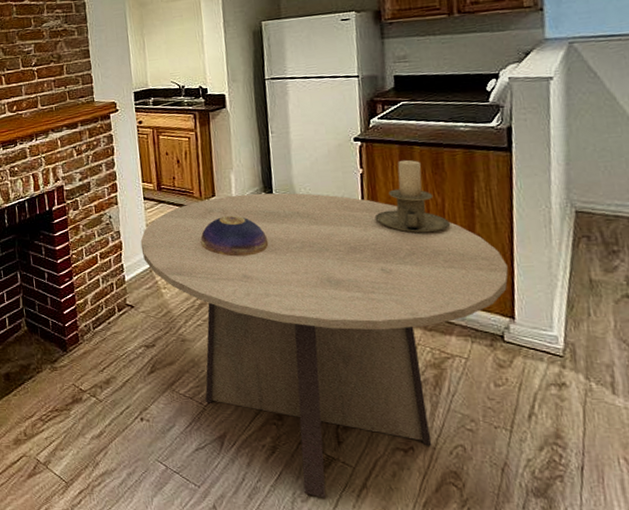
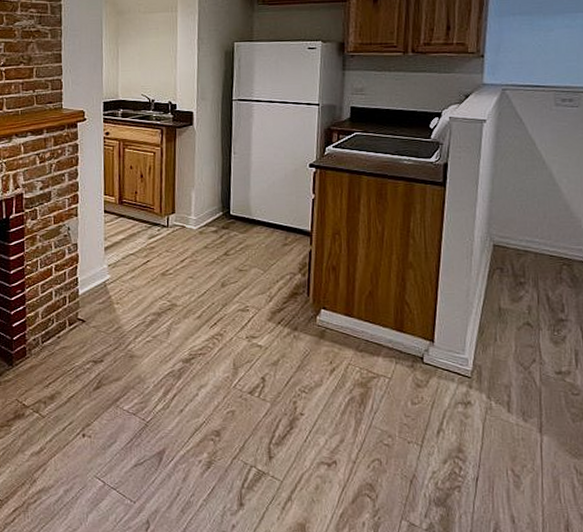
dining table: present [140,192,509,498] -> none [97,212,433,511]
decorative bowl: present [200,215,269,257] -> none [157,233,222,274]
candle holder: present [374,159,451,234] -> none [321,188,388,259]

